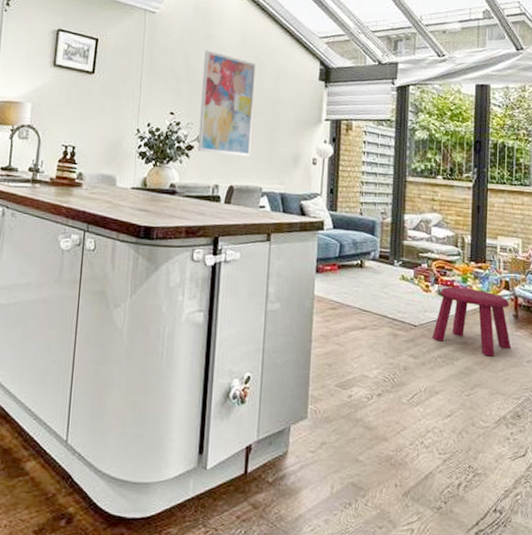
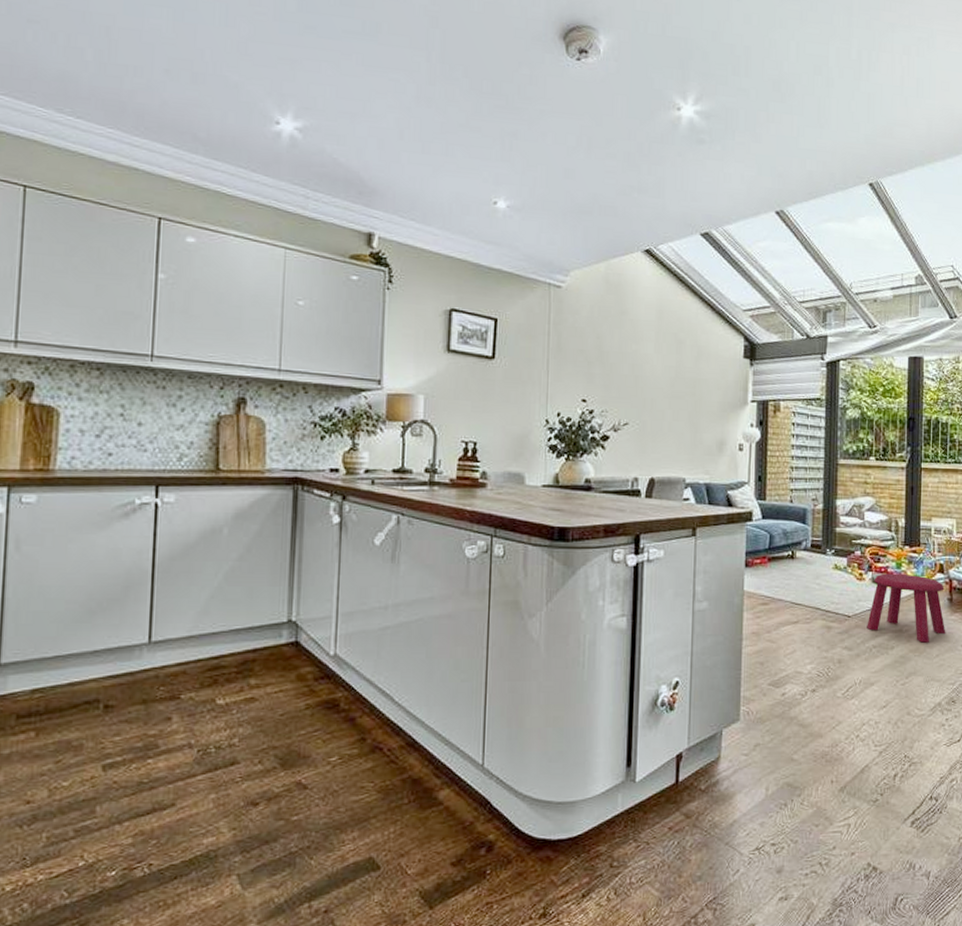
wall art: present [198,50,256,157] -> none [614,328,675,445]

